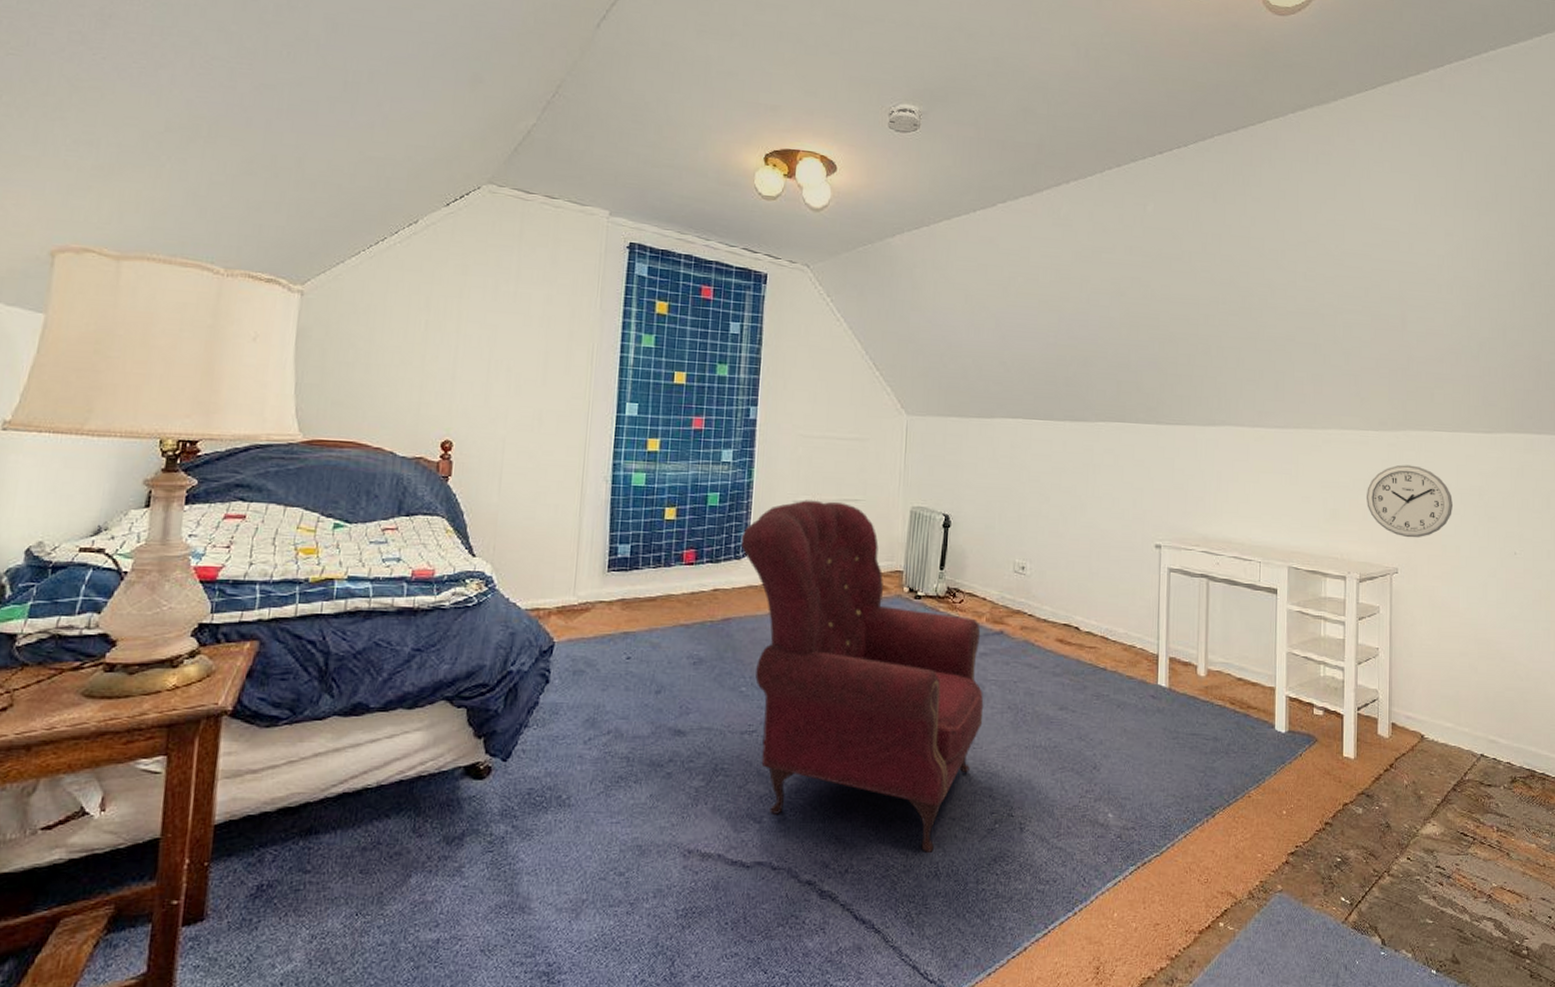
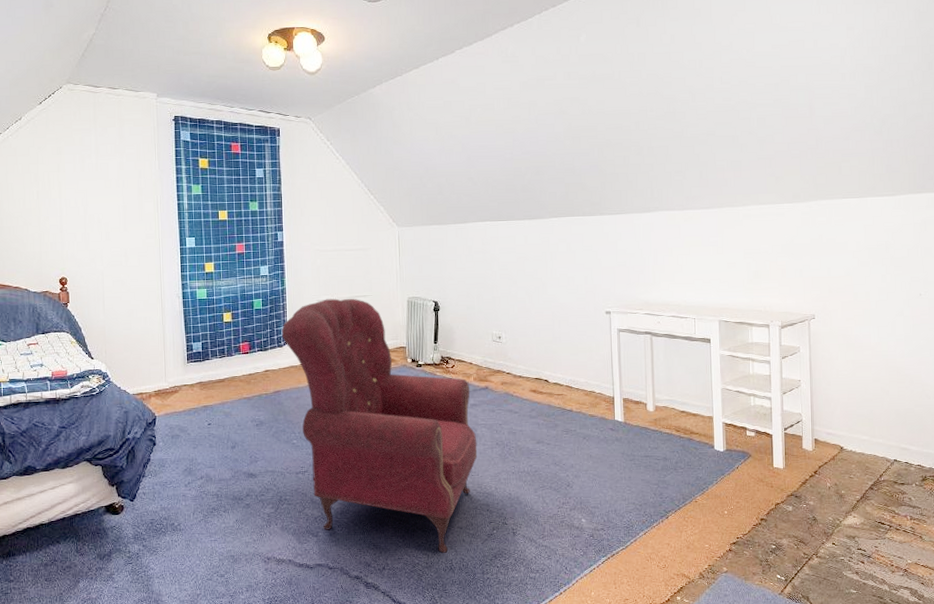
wall clock: present [1366,464,1452,538] -> none [784,229,862,289]

